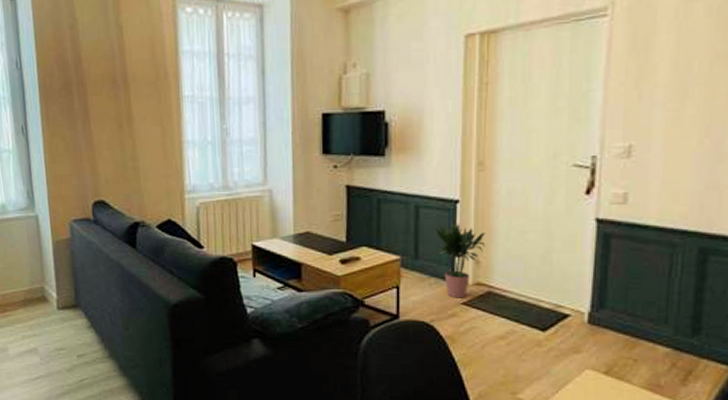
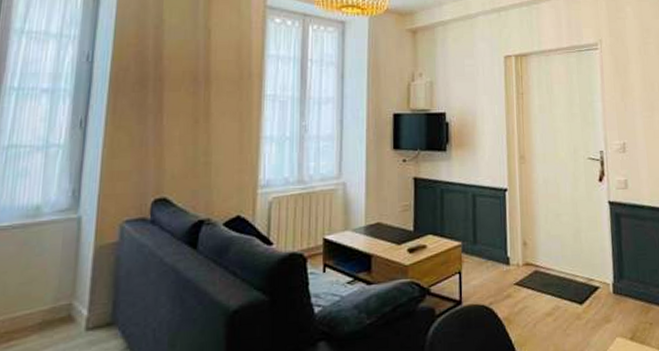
potted plant: present [436,223,486,298] -> none [490,209,531,280]

